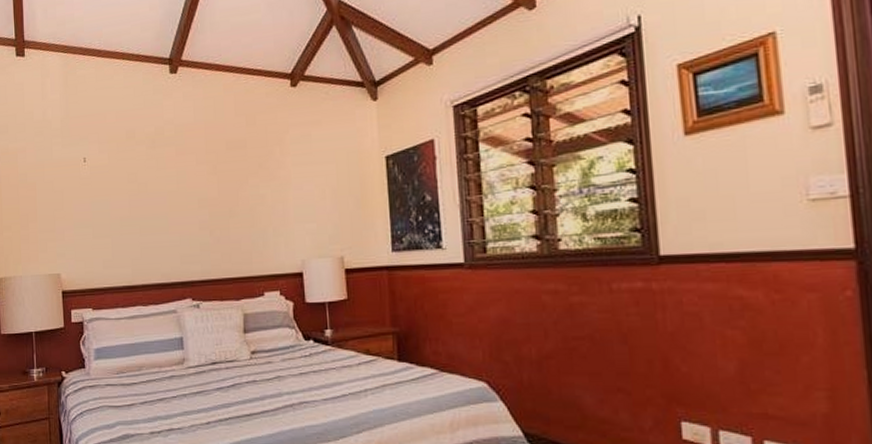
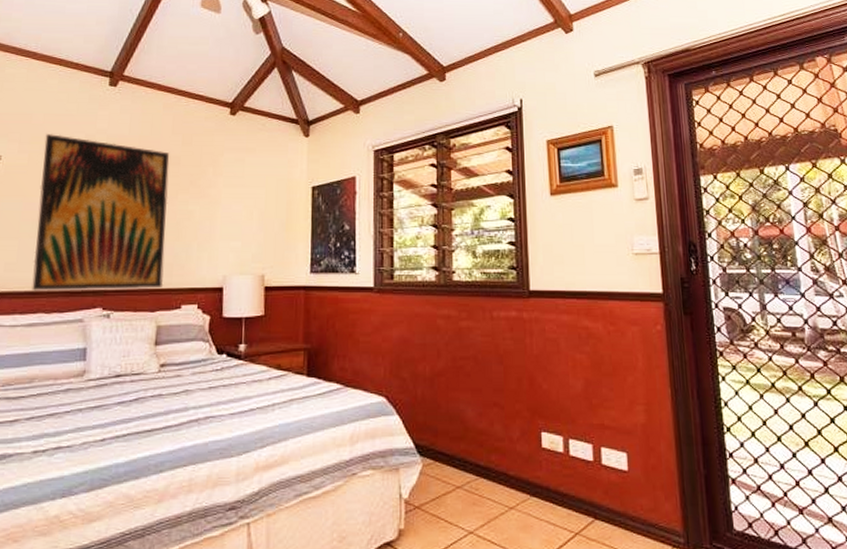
wall art: none [120,130,245,285] -> present [32,134,170,291]

